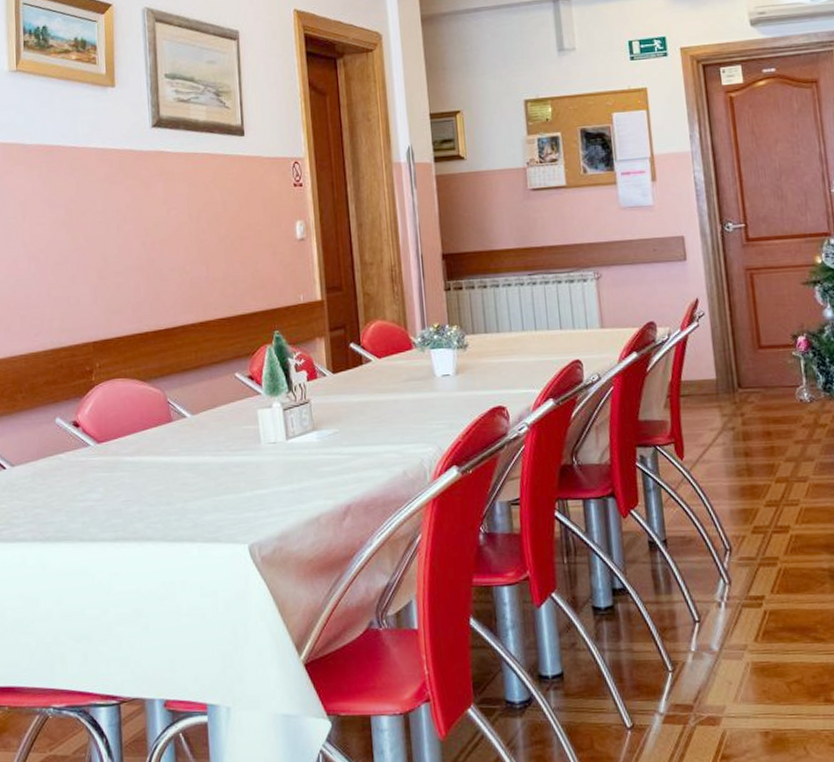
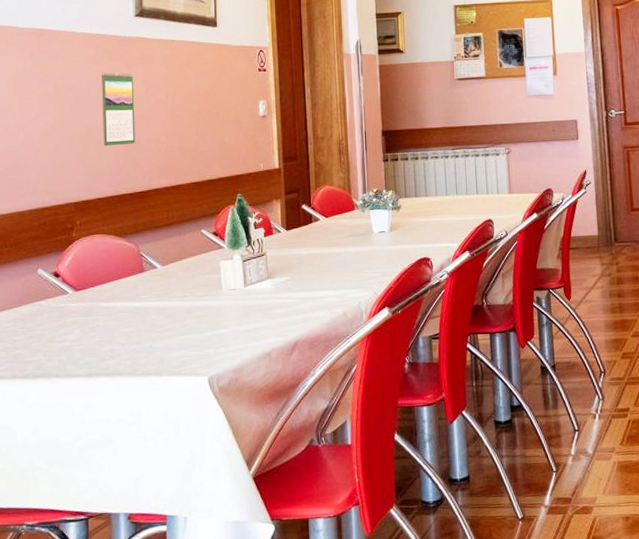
calendar: none [117,192,158,278] -> present [102,72,136,147]

